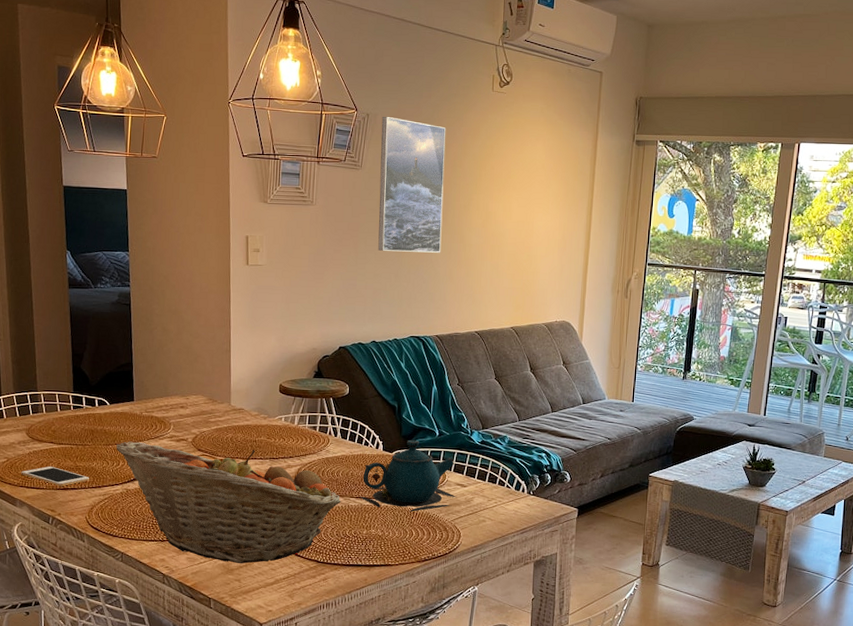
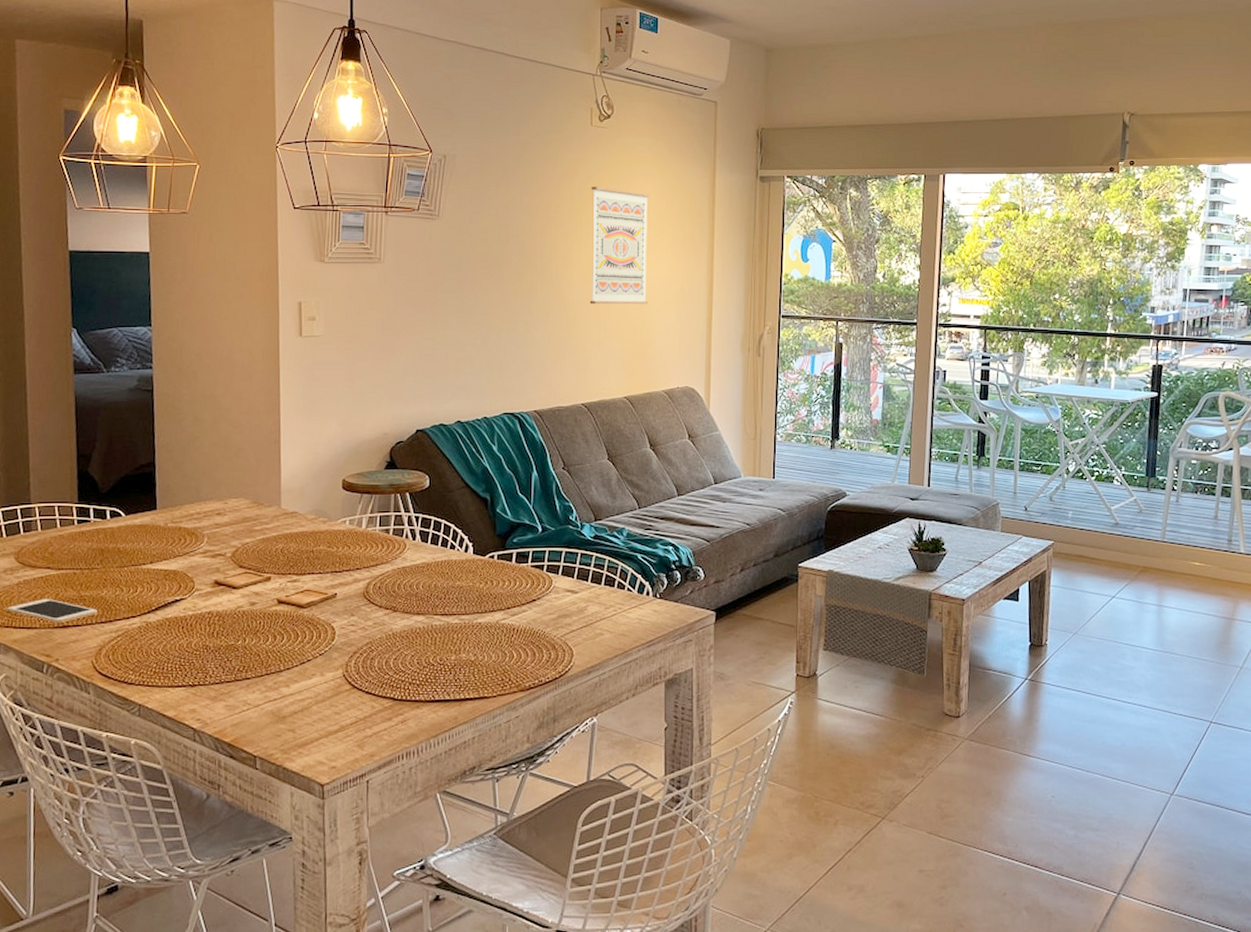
fruit basket: present [116,441,341,564] -> none [133,560,422,708]
teapot: present [359,439,457,512] -> none [445,538,567,629]
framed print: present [378,116,446,253] -> none [461,157,539,313]
wall art: none [485,145,540,250] -> present [589,186,650,305]

